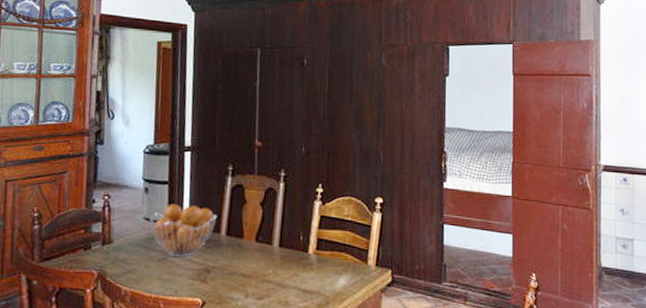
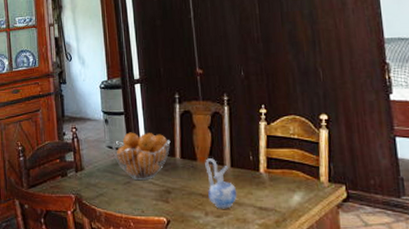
ceramic pitcher: none [251,236,282,291] -> present [205,158,237,209]

